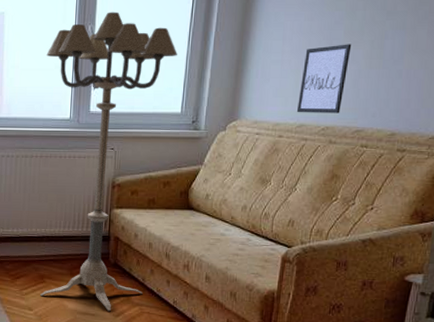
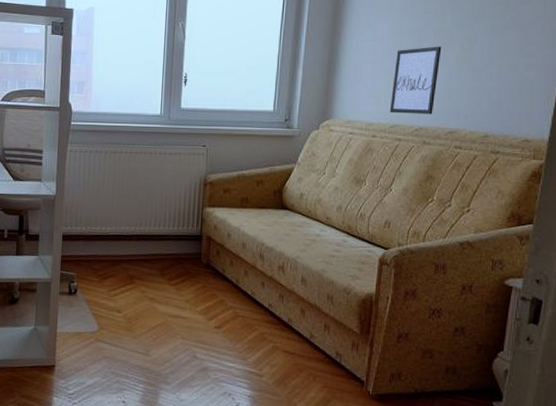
floor lamp: present [40,12,177,312] -> none [129,9,269,315]

